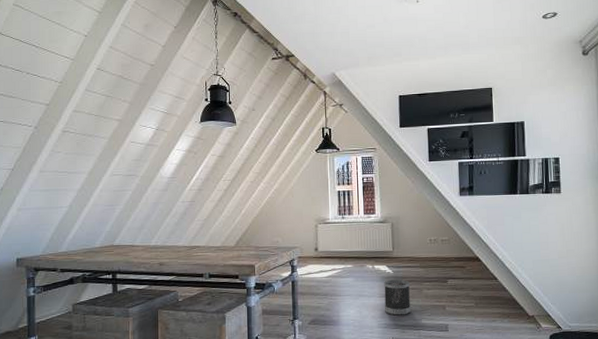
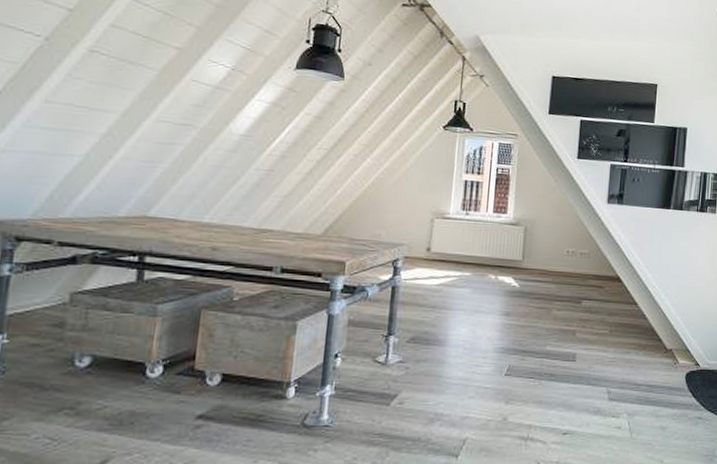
wastebasket: present [384,279,411,316] -> none [504,295,537,339]

